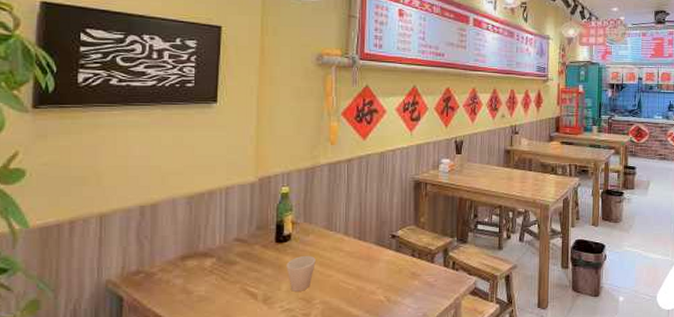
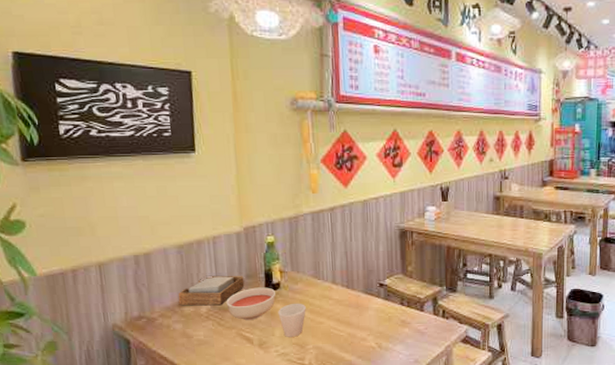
napkin holder: none [182,227,254,259] -> present [178,275,245,306]
bowl: none [233,239,286,275] -> present [226,287,276,321]

